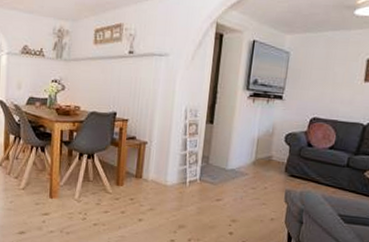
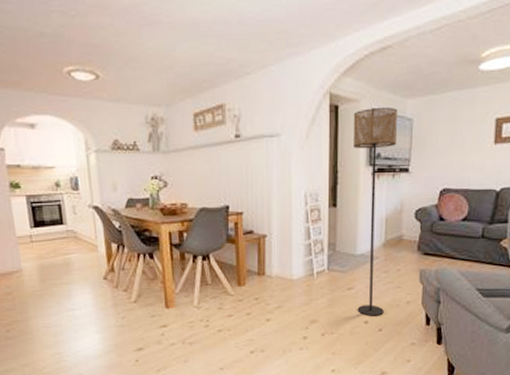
floor lamp: none [223,39,276,229] -> present [353,108,397,316]

